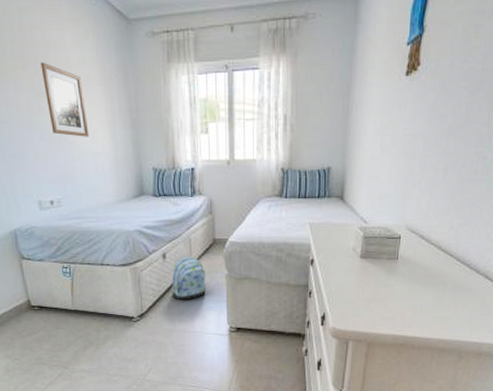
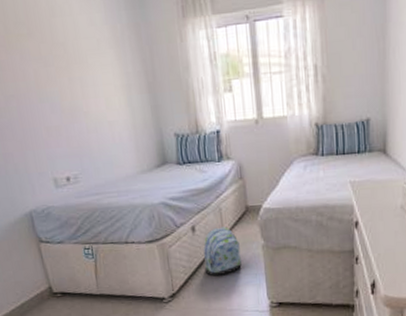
wall art: present [40,62,89,137] -> none [46,28,104,106]

